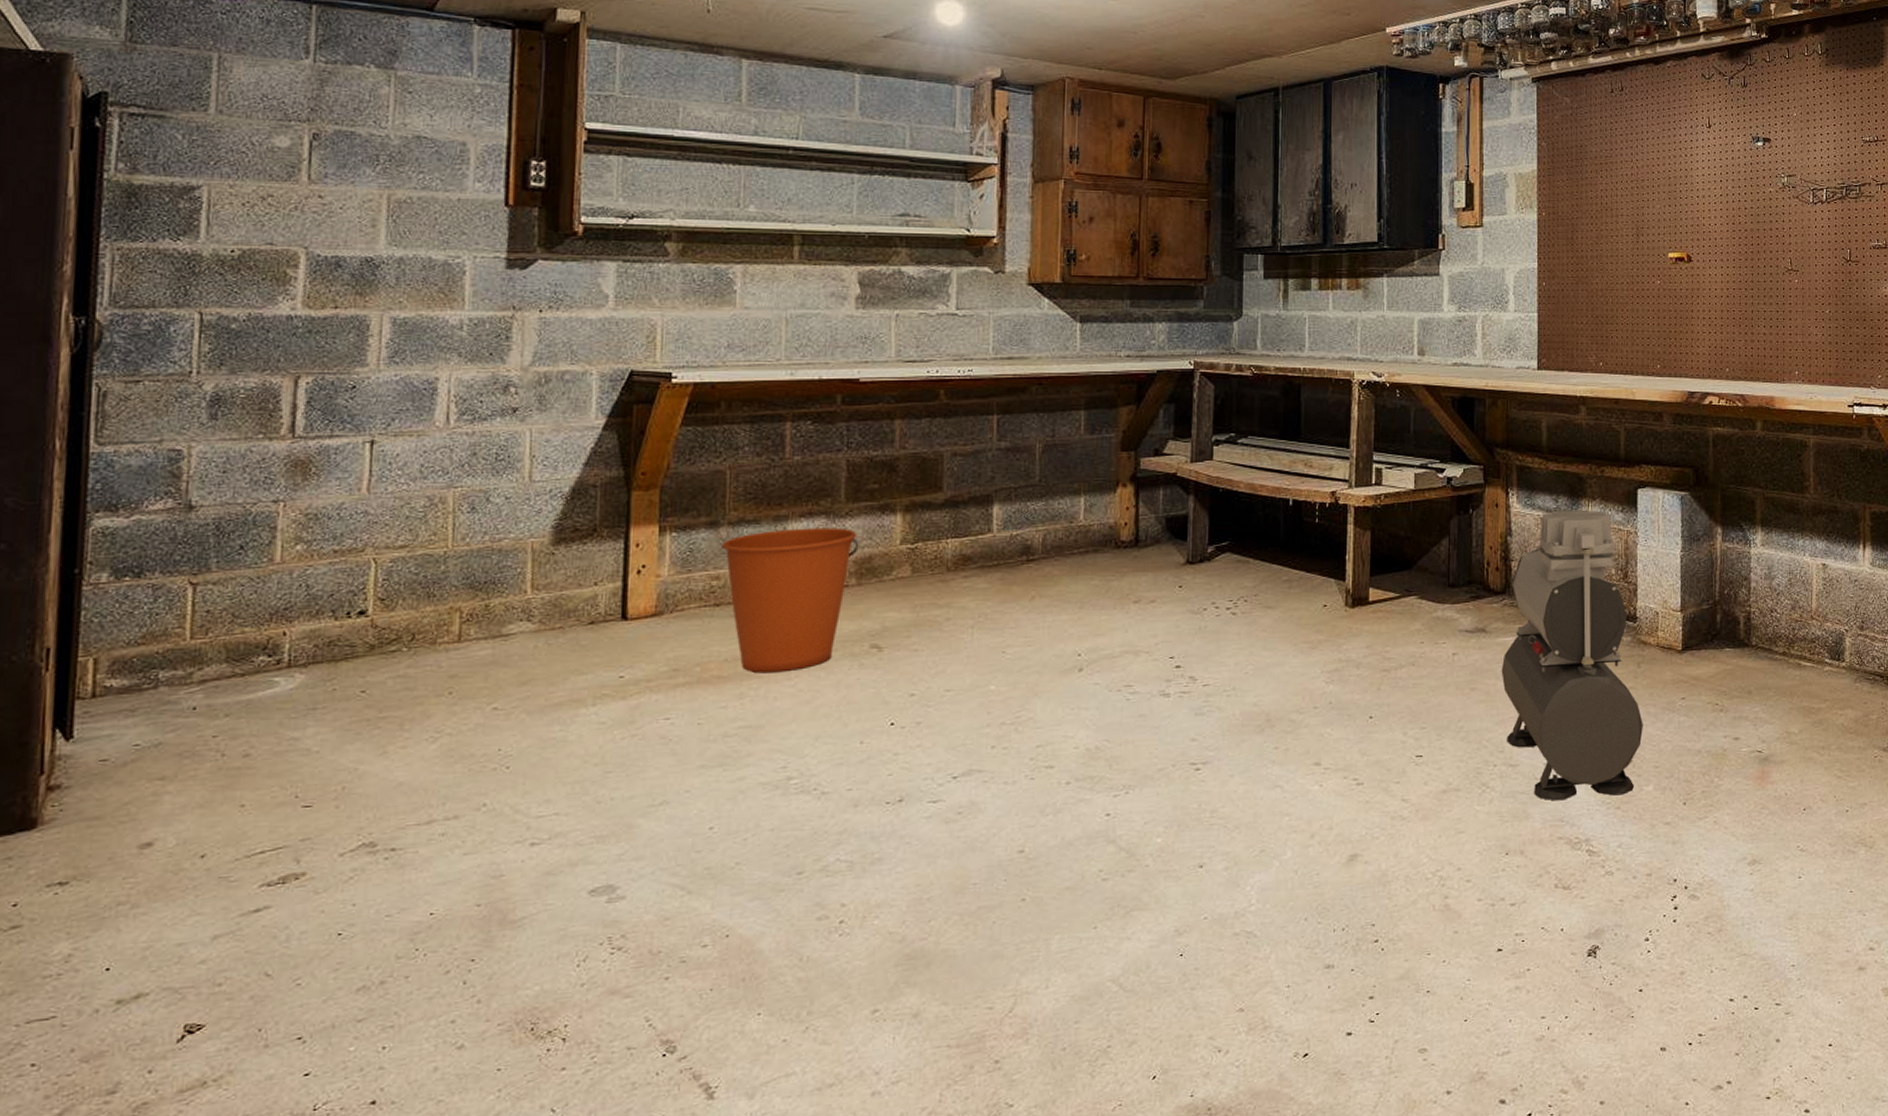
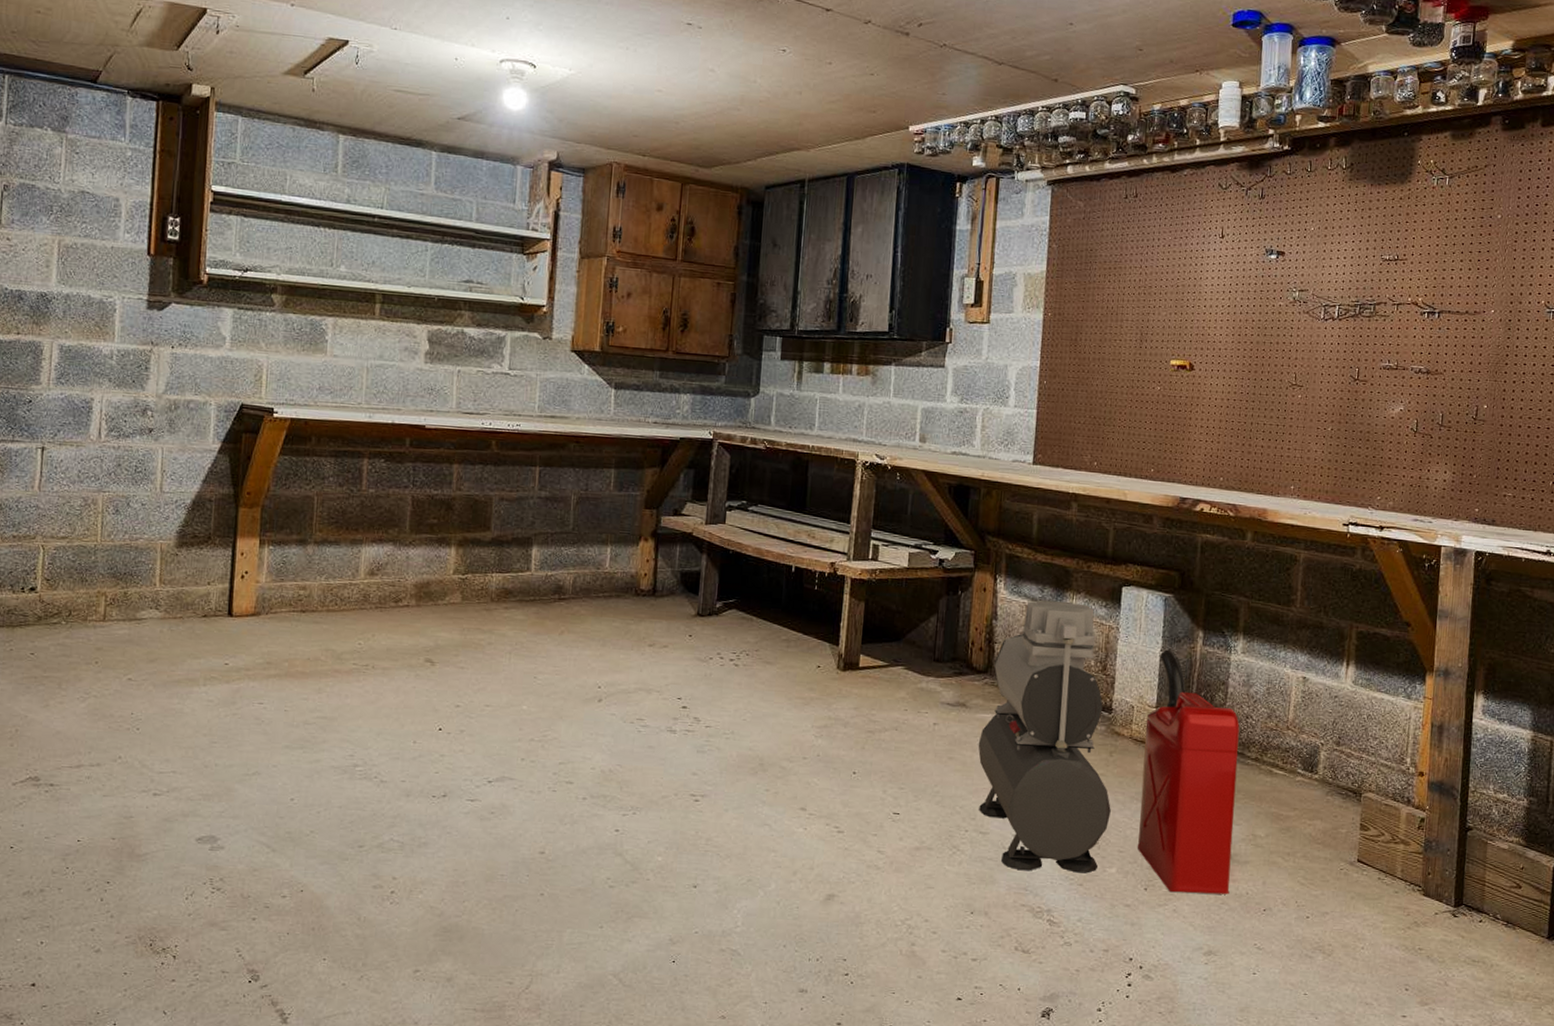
bucket: present [721,527,859,674] -> none [308,551,420,675]
fuel can: none [1671,549,1768,804] -> present [1137,649,1240,895]

